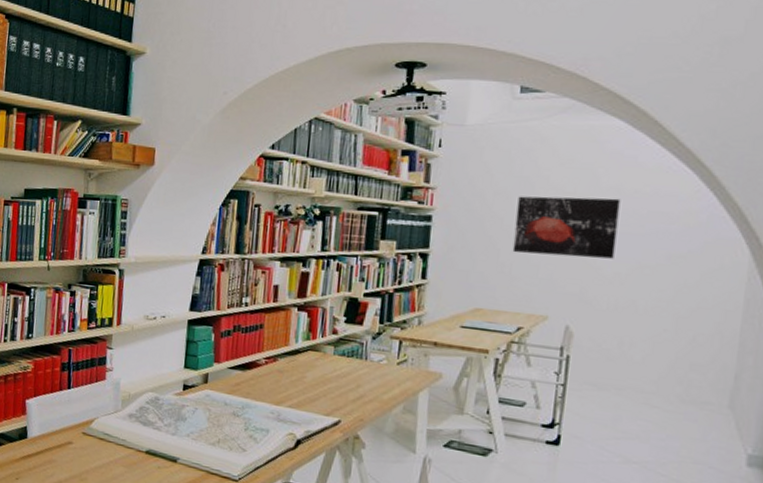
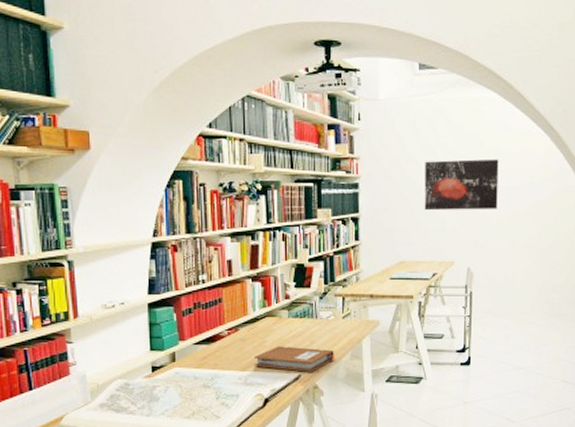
notebook: none [290,384,384,419] -> present [253,346,335,372]

